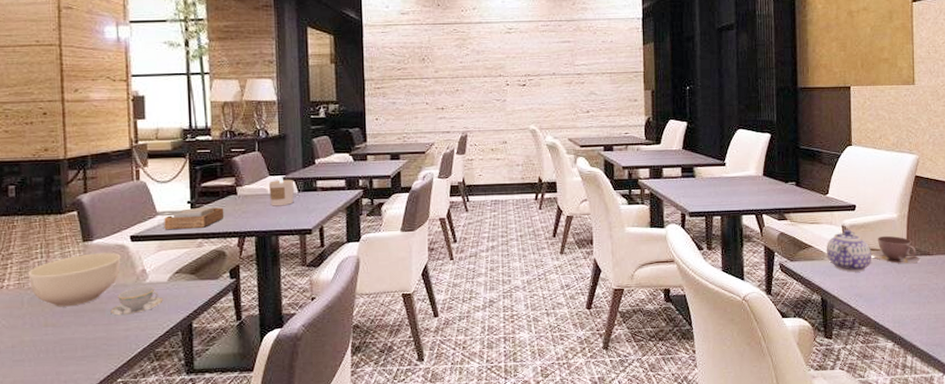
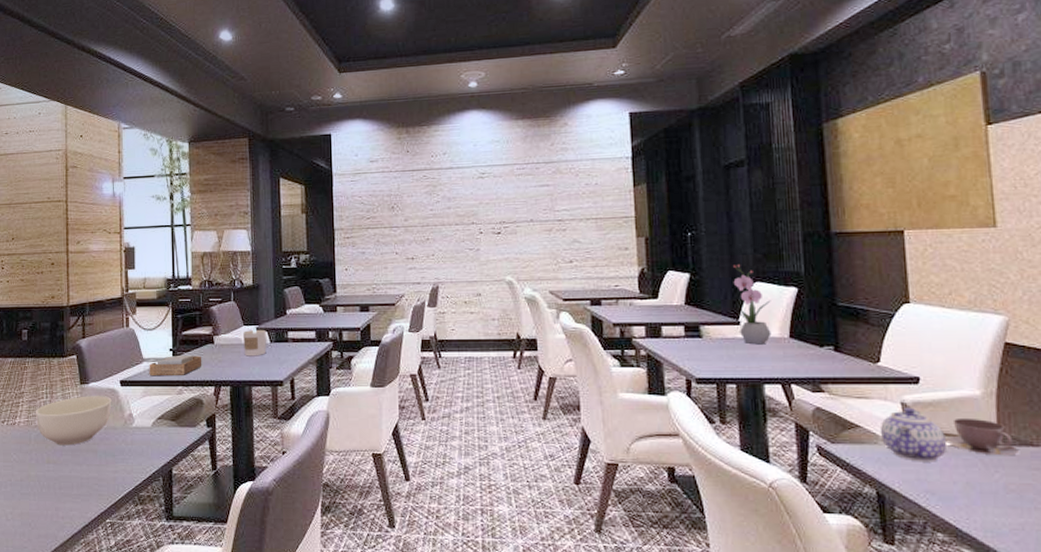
teacup: present [110,286,163,316] -> none [102,430,147,457]
flower arrangement: none [721,113,750,182] -> present [733,263,772,345]

